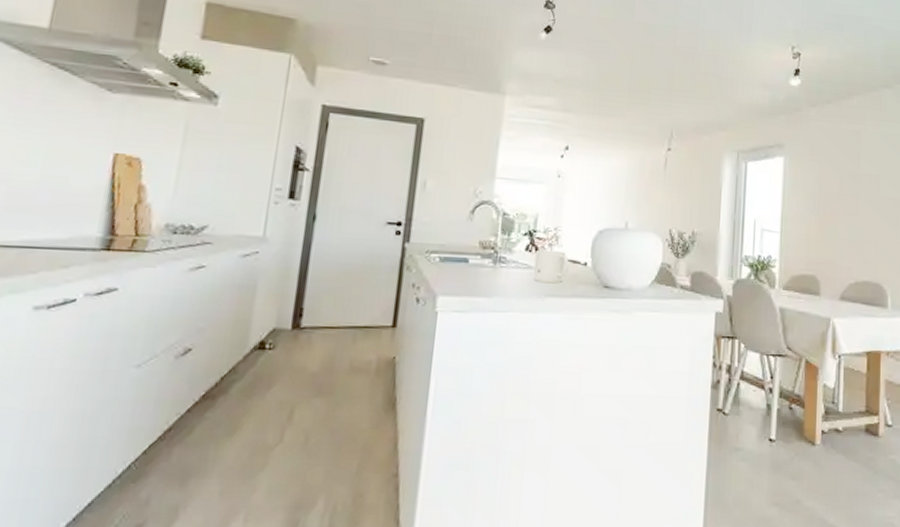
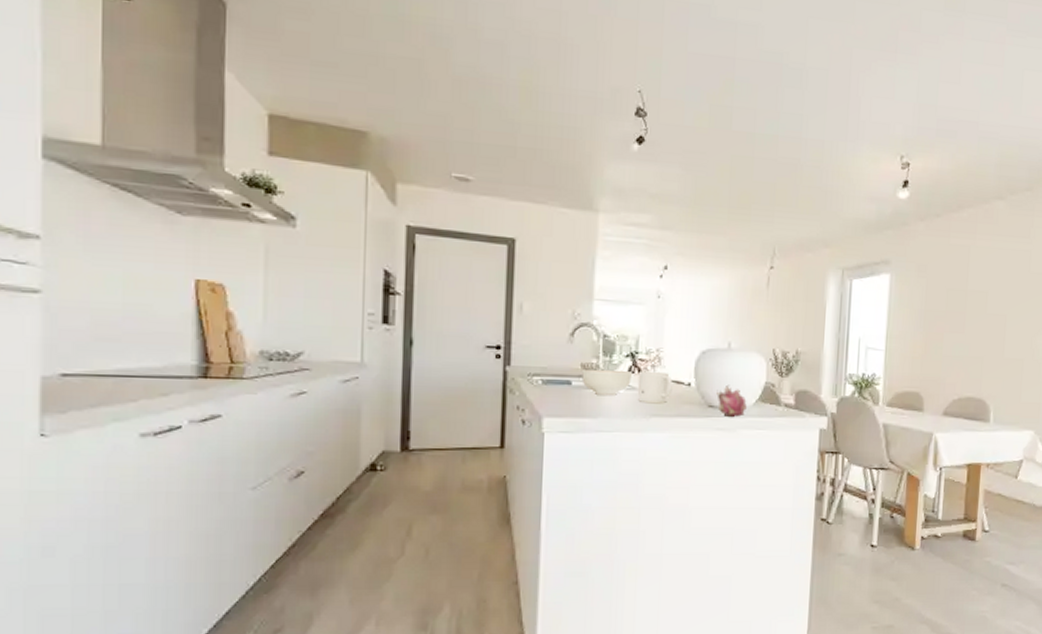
bowl: none [479,246,529,274] -> present [582,368,632,395]
fruit: none [612,264,644,299] -> present [716,384,748,418]

